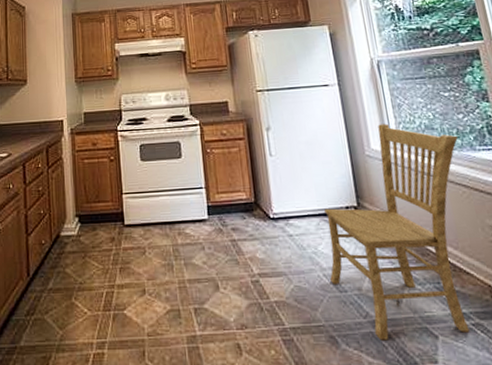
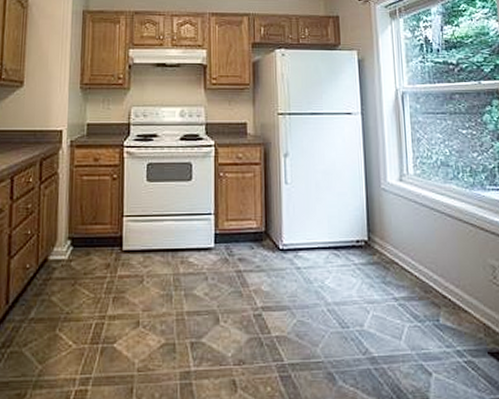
dining chair: present [324,123,470,341] -> none [334,157,471,377]

